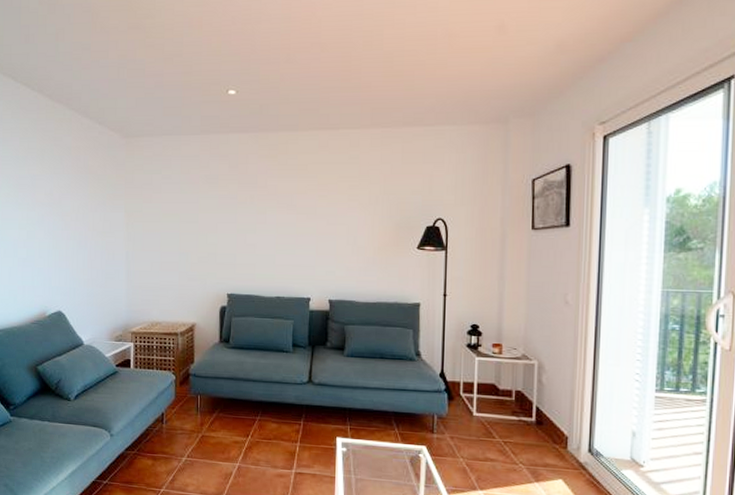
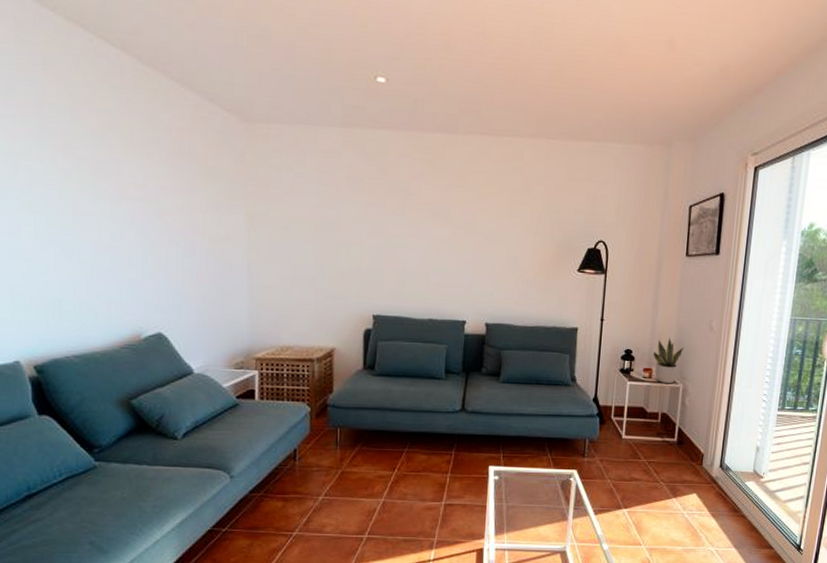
potted plant: none [501,312,537,361] -> present [652,337,685,384]

